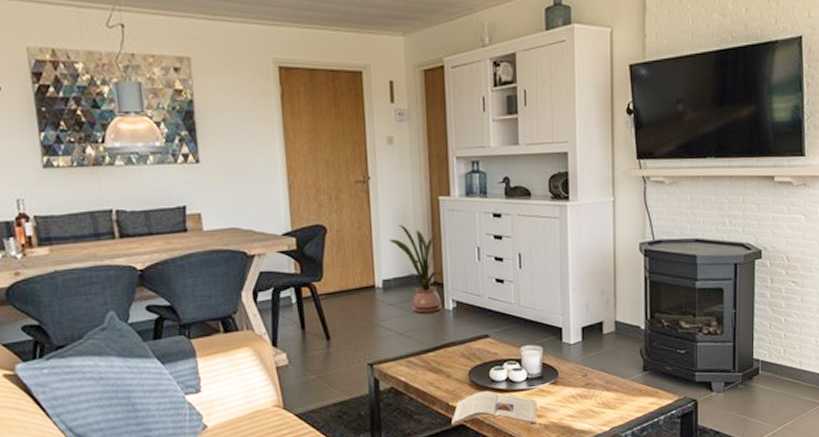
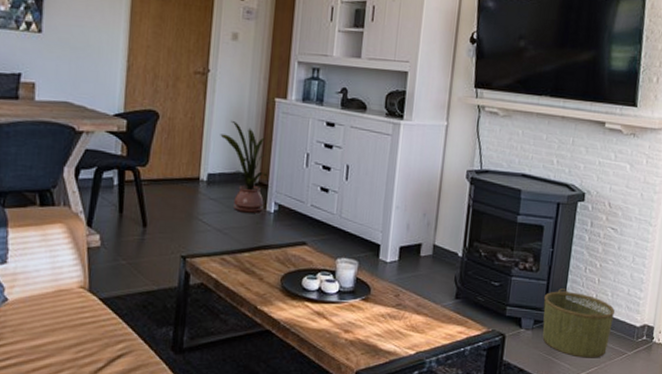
magazine: present [452,390,536,426] -> none [257,298,345,339]
basket: none [731,347,805,414] -> present [542,288,616,358]

